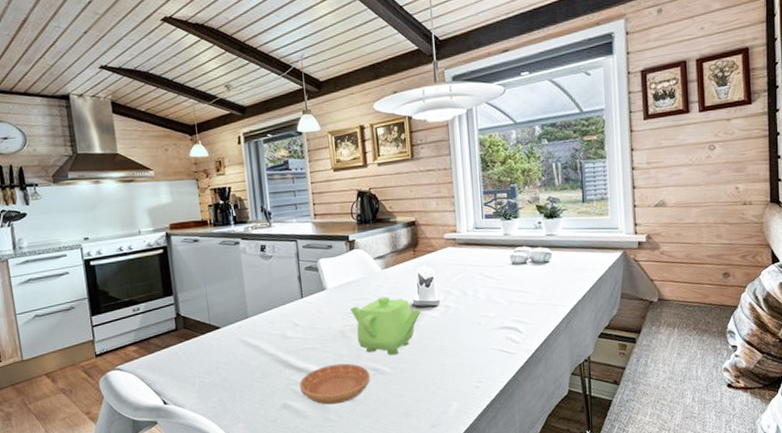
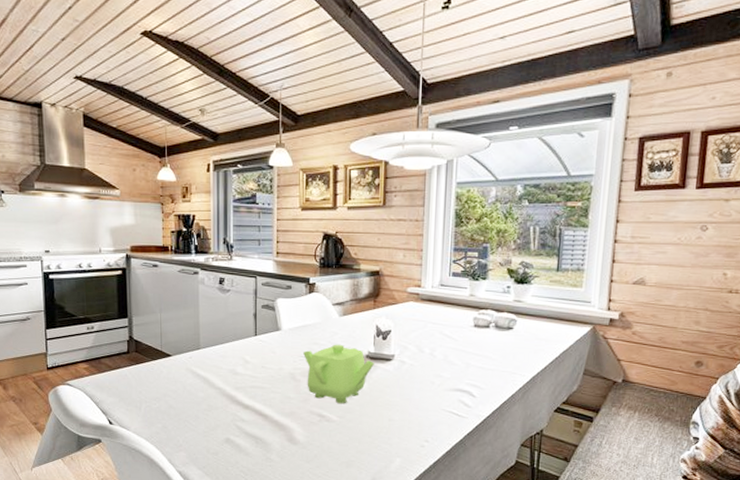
saucer: present [299,363,371,405] -> none [244,405,316,445]

